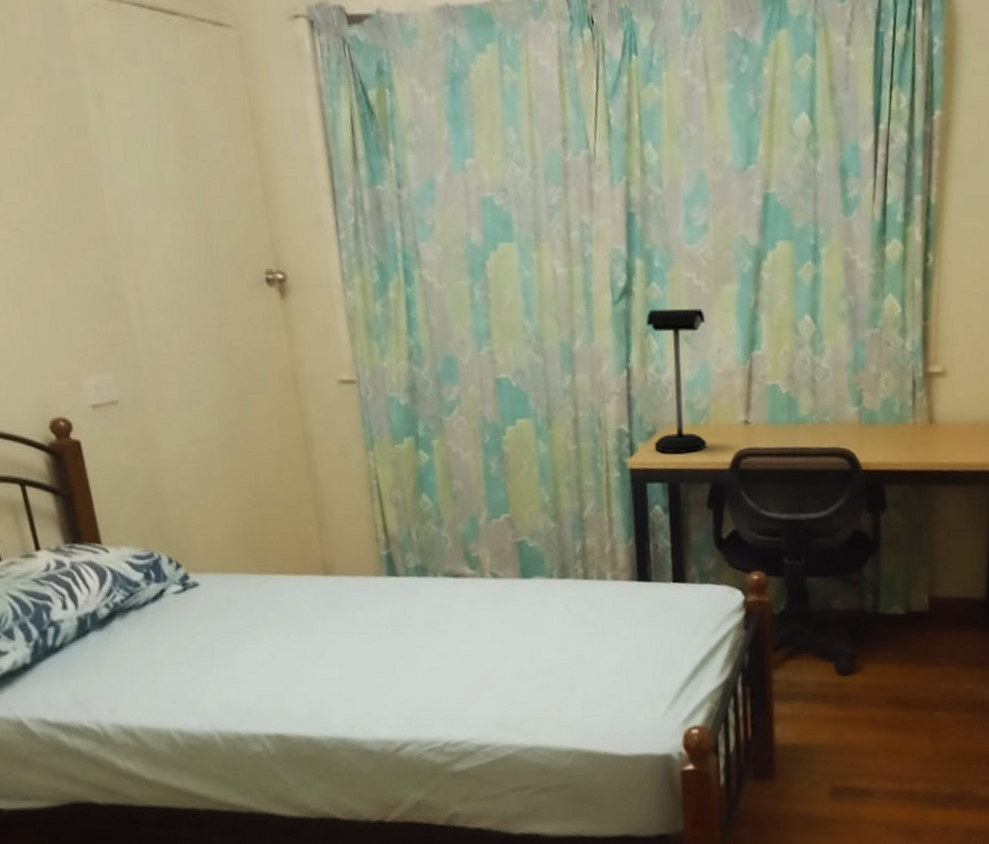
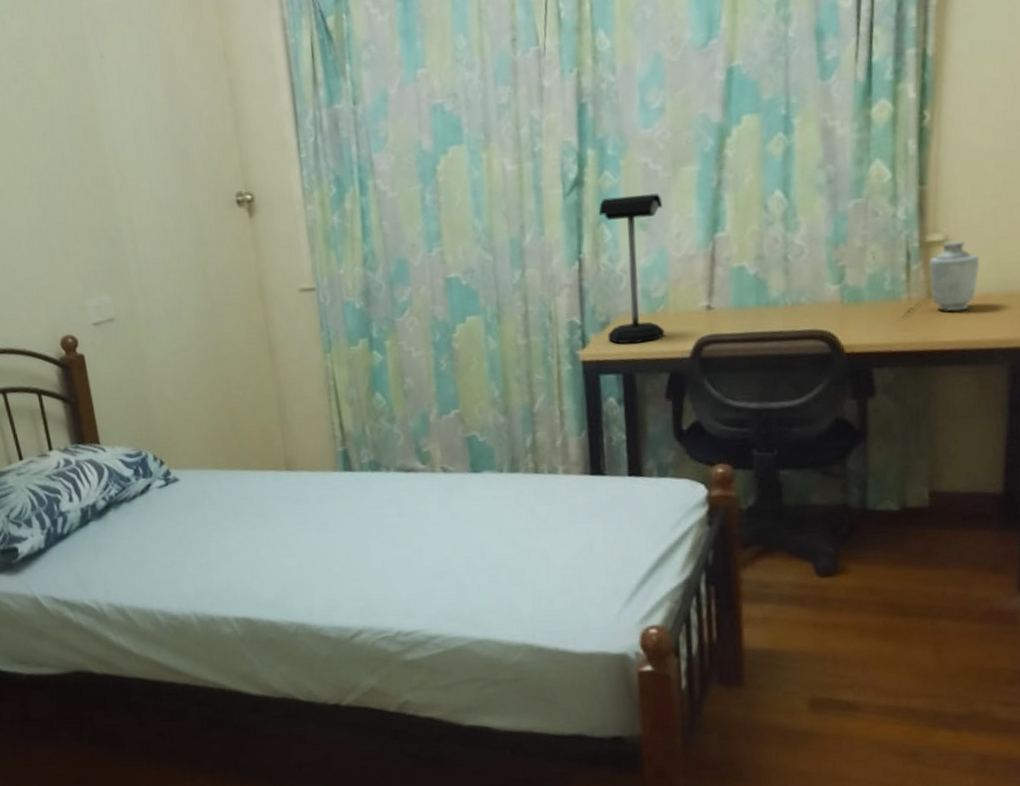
vase: none [930,373,970,437] -> present [929,240,980,312]

